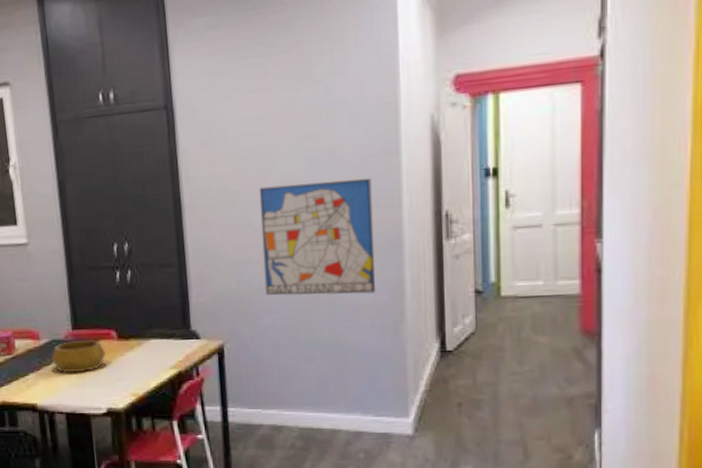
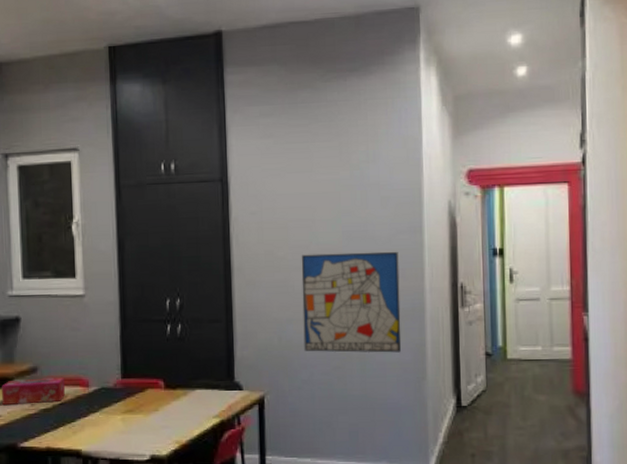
decorative bowl: present [51,339,106,373] -> none [99,388,153,420]

